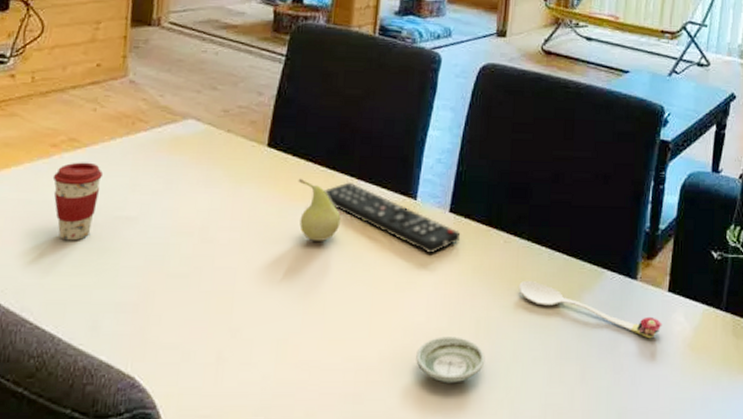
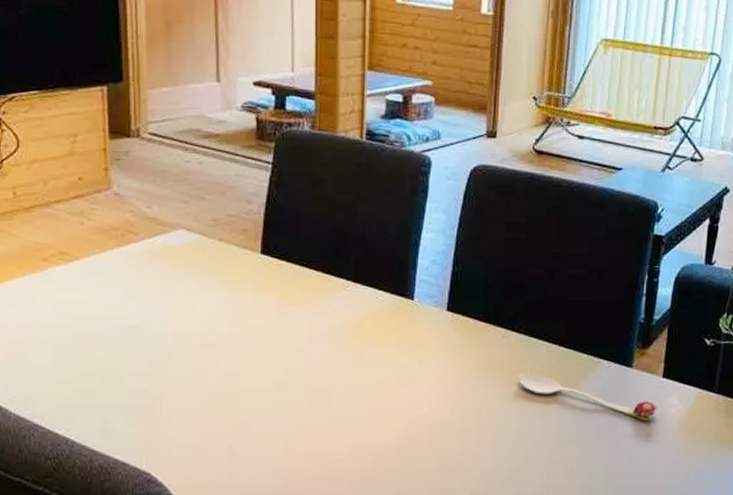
coffee cup: present [52,162,104,241] -> none [47,275,98,351]
fruit: present [298,178,341,241] -> none [294,283,340,342]
remote control: present [324,182,461,254] -> none [321,285,459,351]
saucer: present [416,336,485,383] -> none [421,425,488,468]

